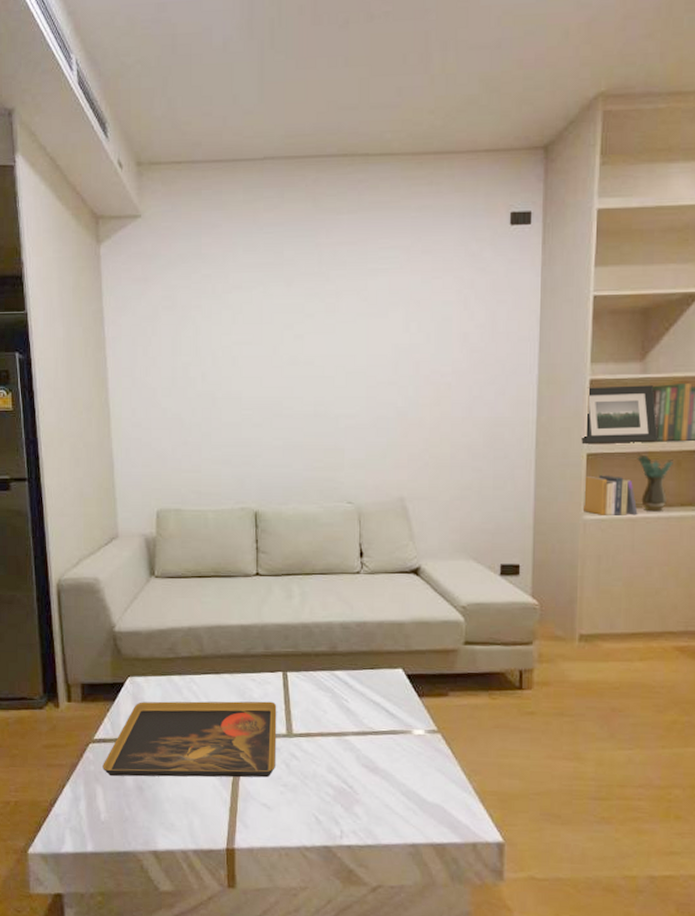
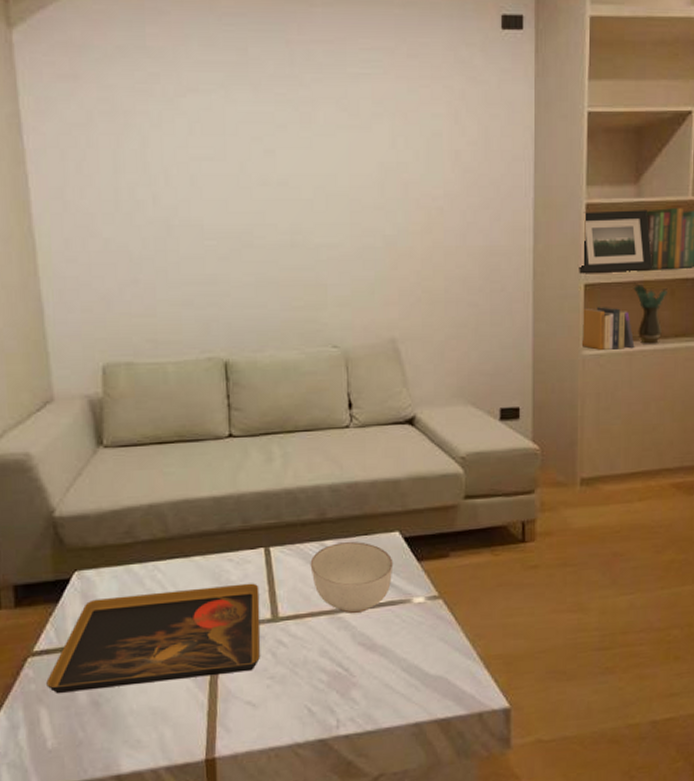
bowl: none [321,674,396,737] -> present [310,542,394,613]

